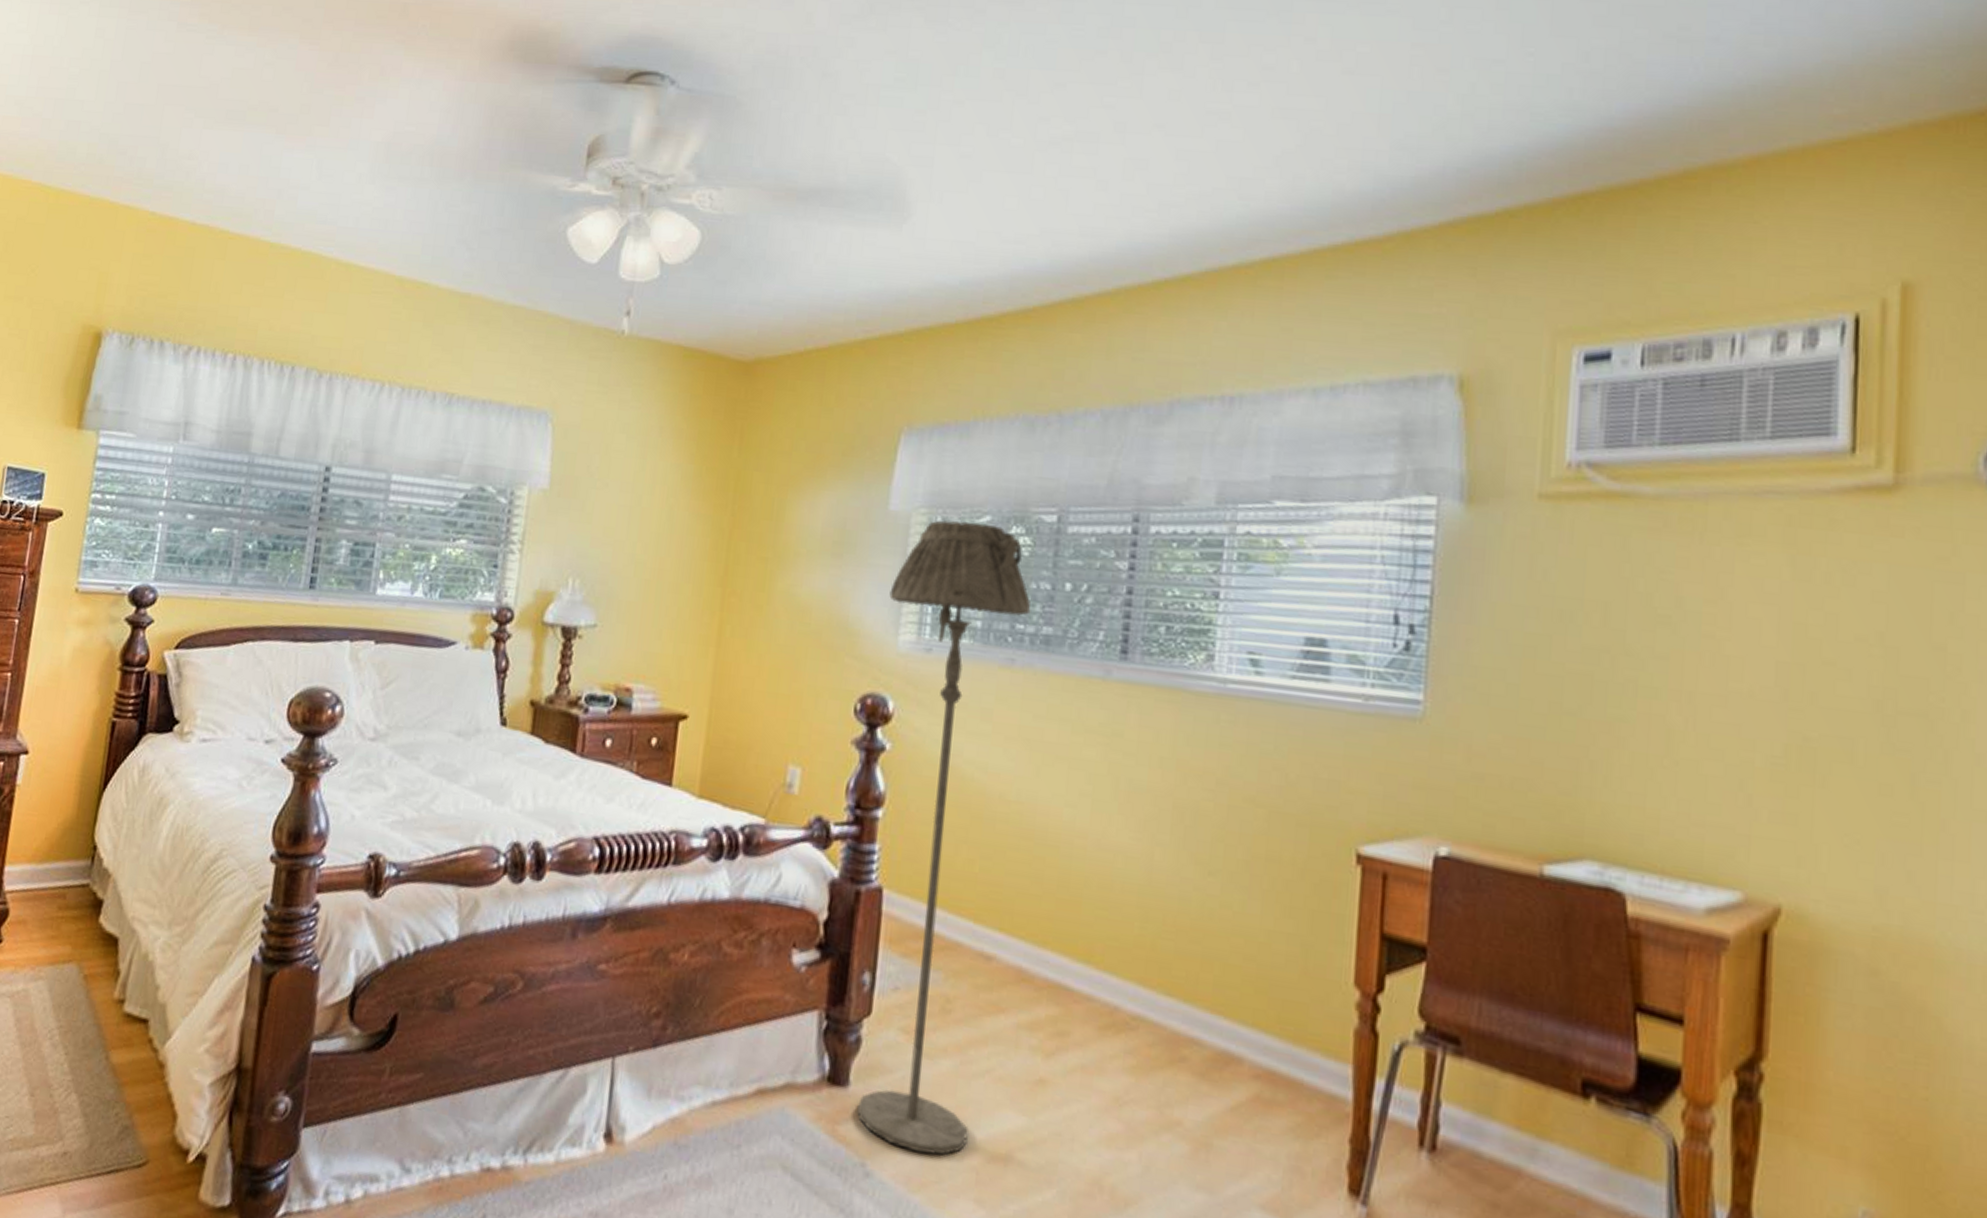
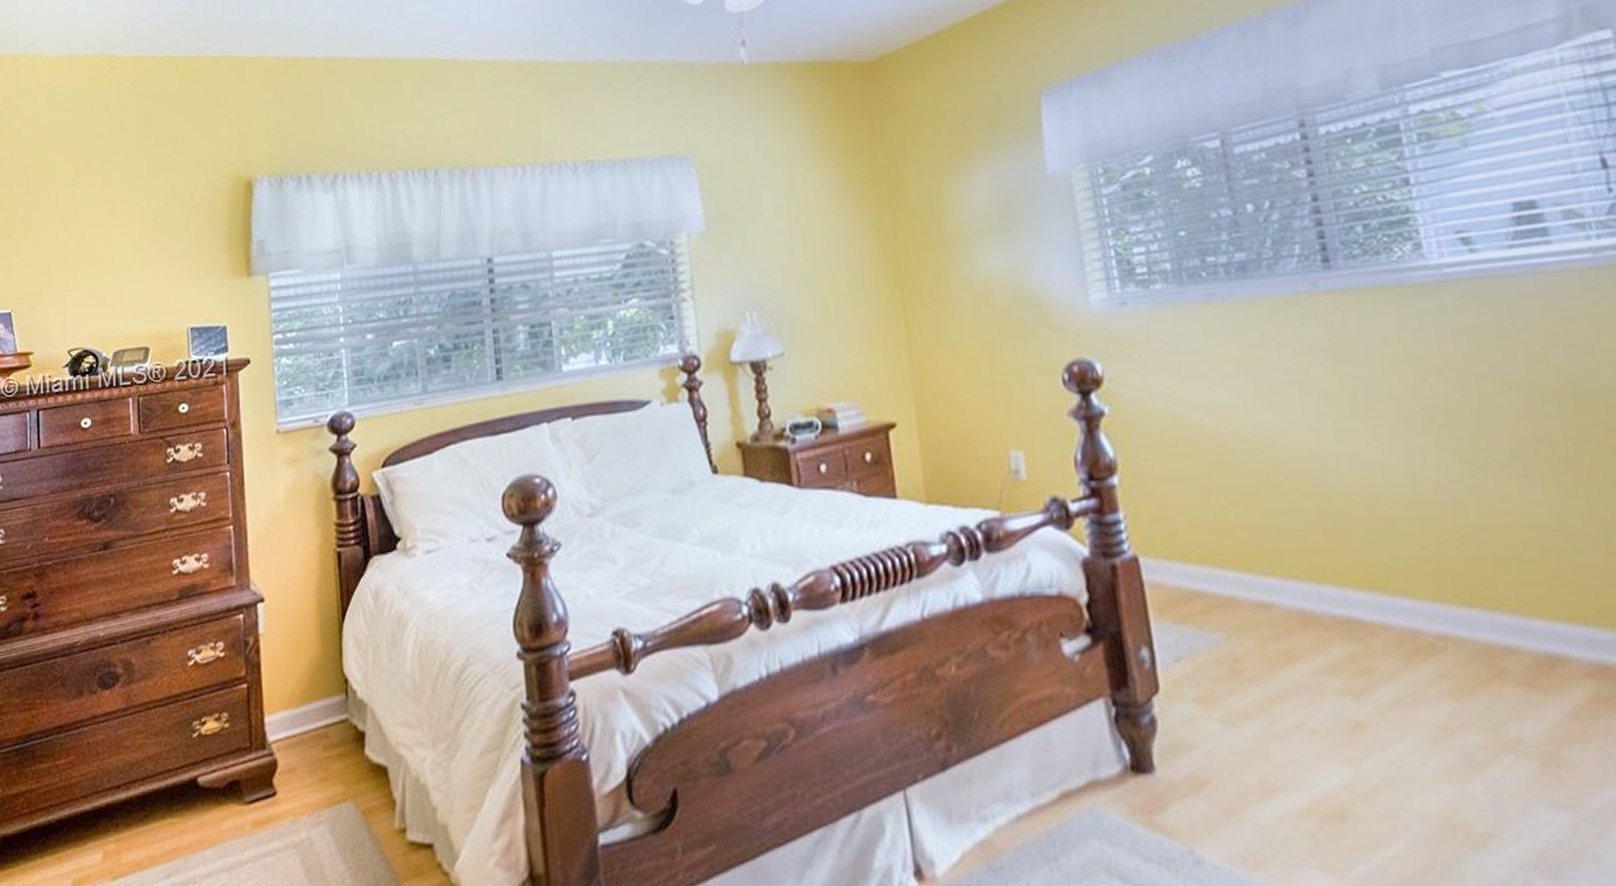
floor lamp: present [857,520,1031,1155] -> none [1068,163,1296,828]

